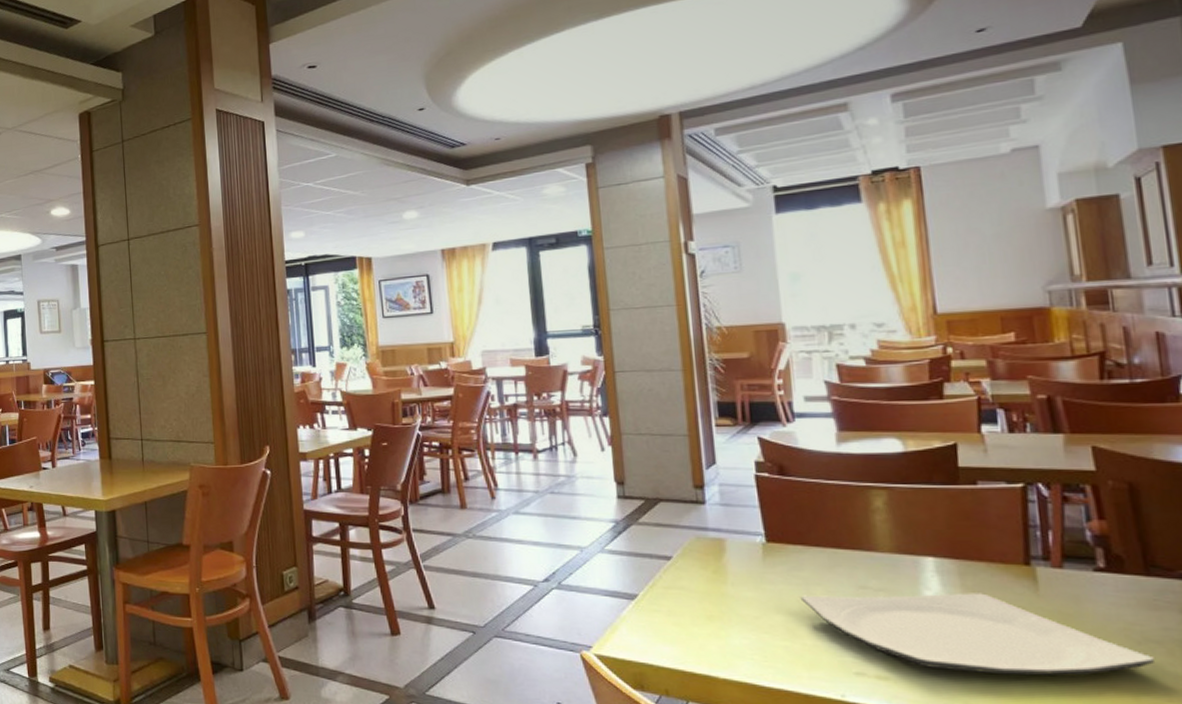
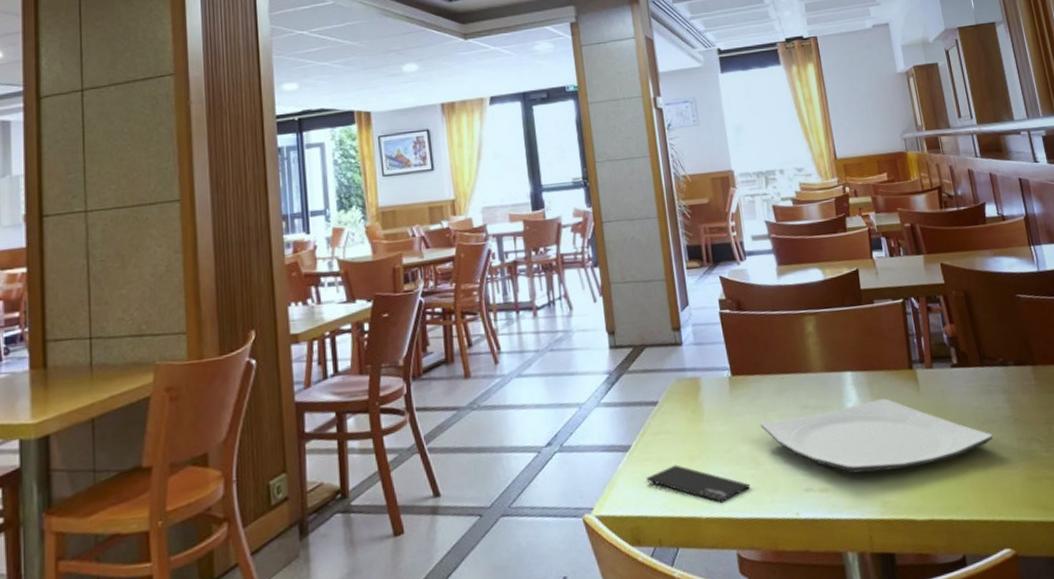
smartphone: none [654,621,783,668] -> present [646,464,751,503]

